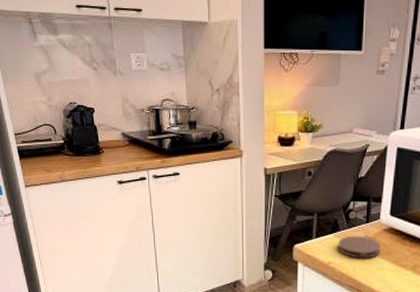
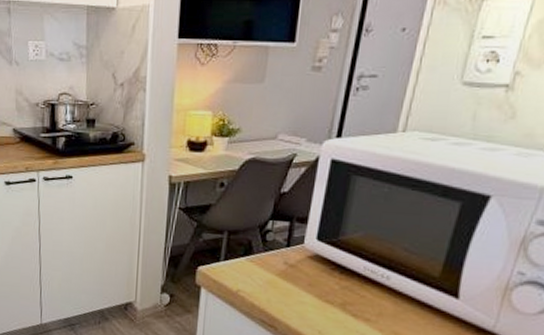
coaster: present [338,235,381,258] -> none [249,261,303,290]

